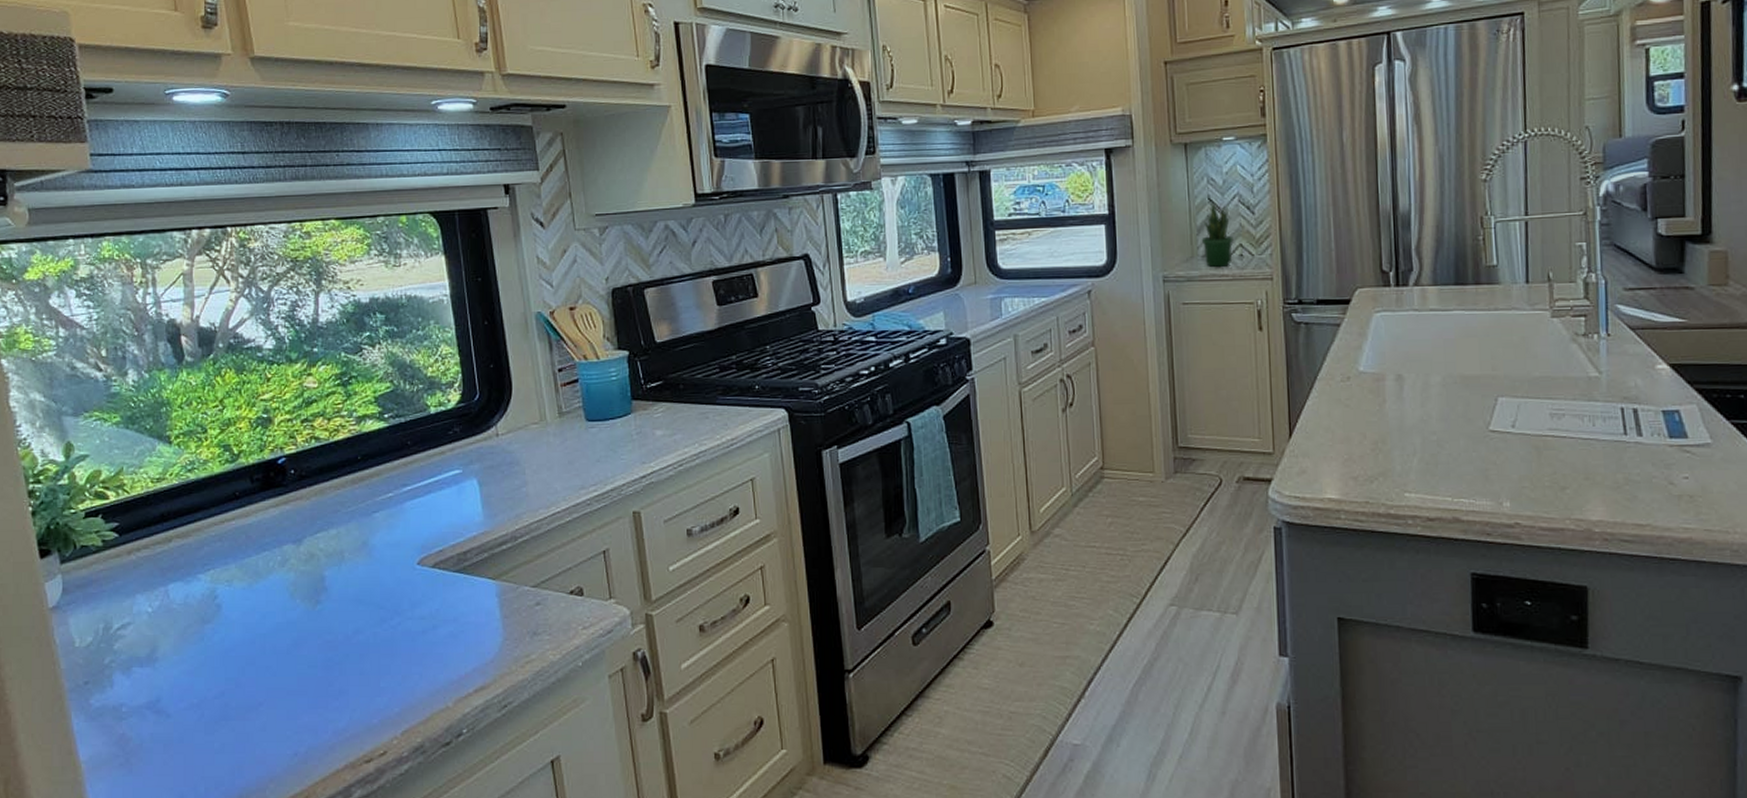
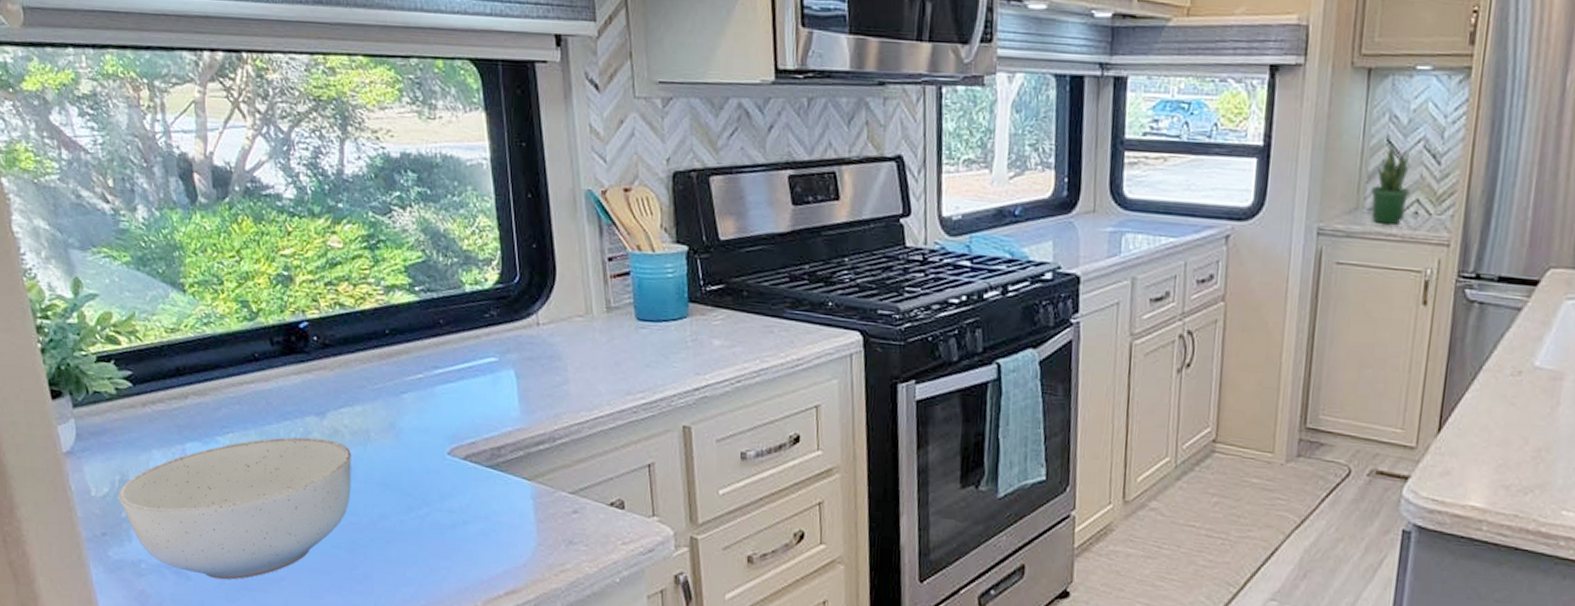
bowl: none [101,564,327,713] -> present [118,437,351,580]

